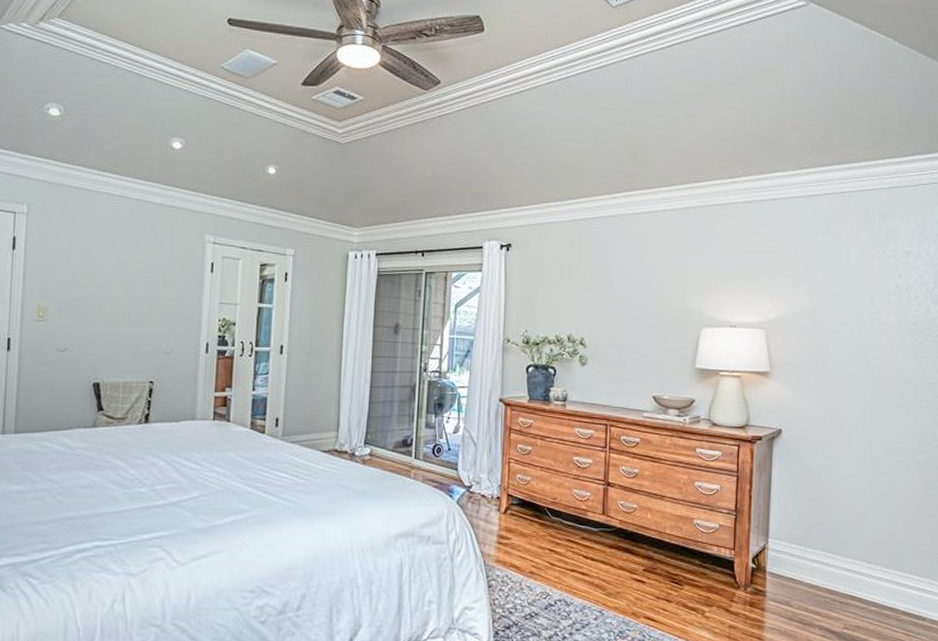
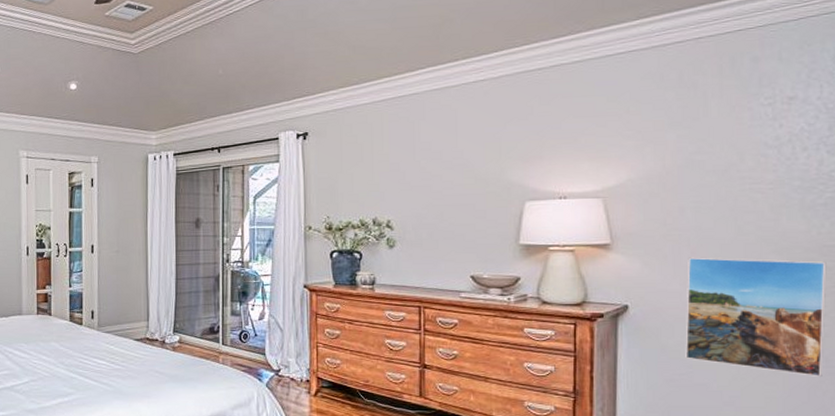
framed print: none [824,387,930,497] -> present [685,257,827,376]

